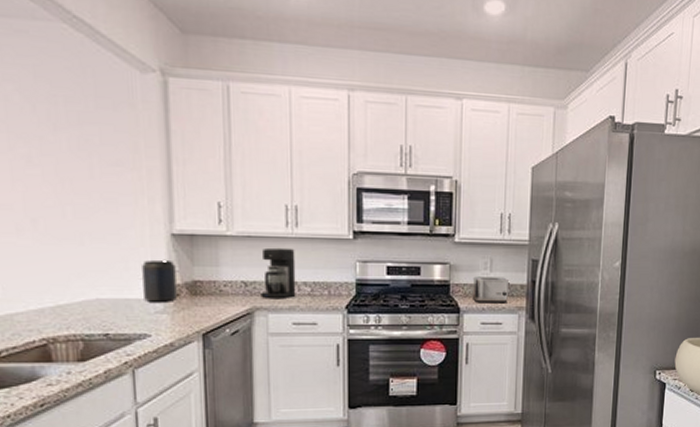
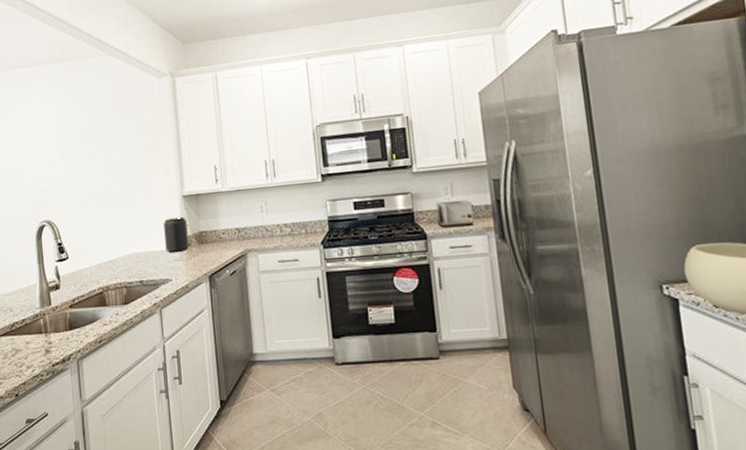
coffee maker: present [261,249,296,300] -> none [250,197,279,241]

